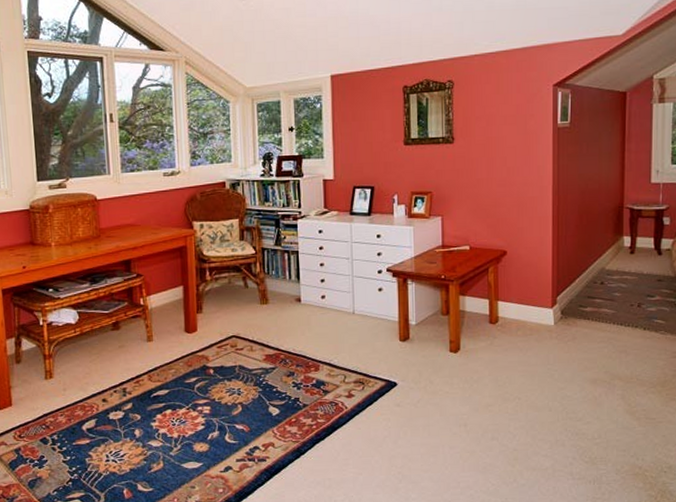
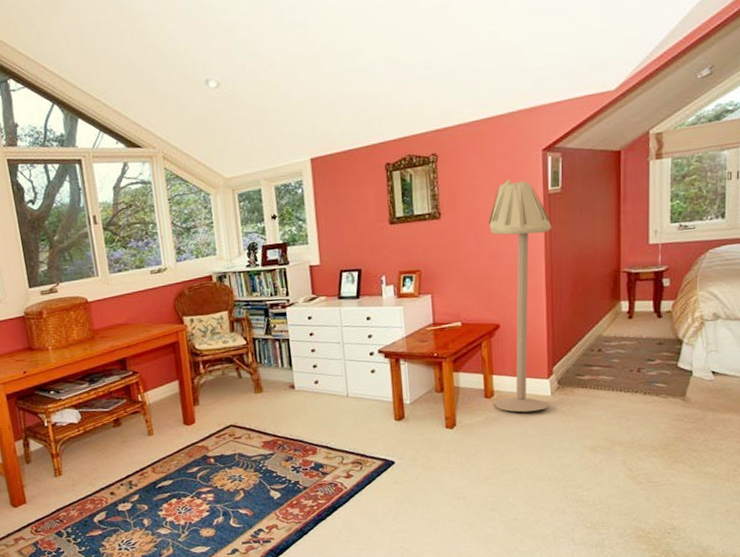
floor lamp: none [498,110,560,341] -> present [489,179,552,413]

